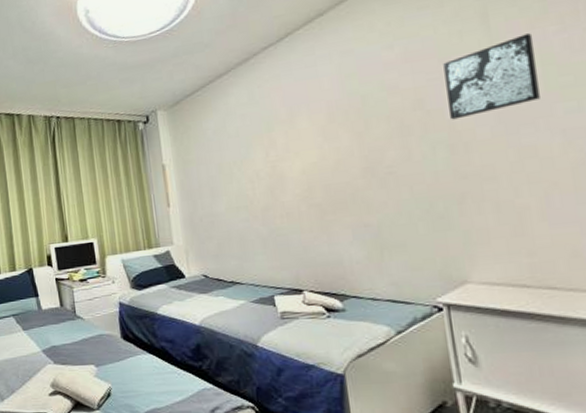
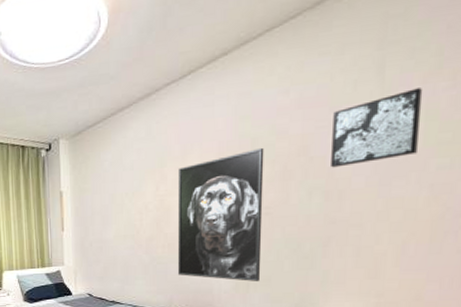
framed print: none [288,104,395,249] -> present [177,147,264,281]

